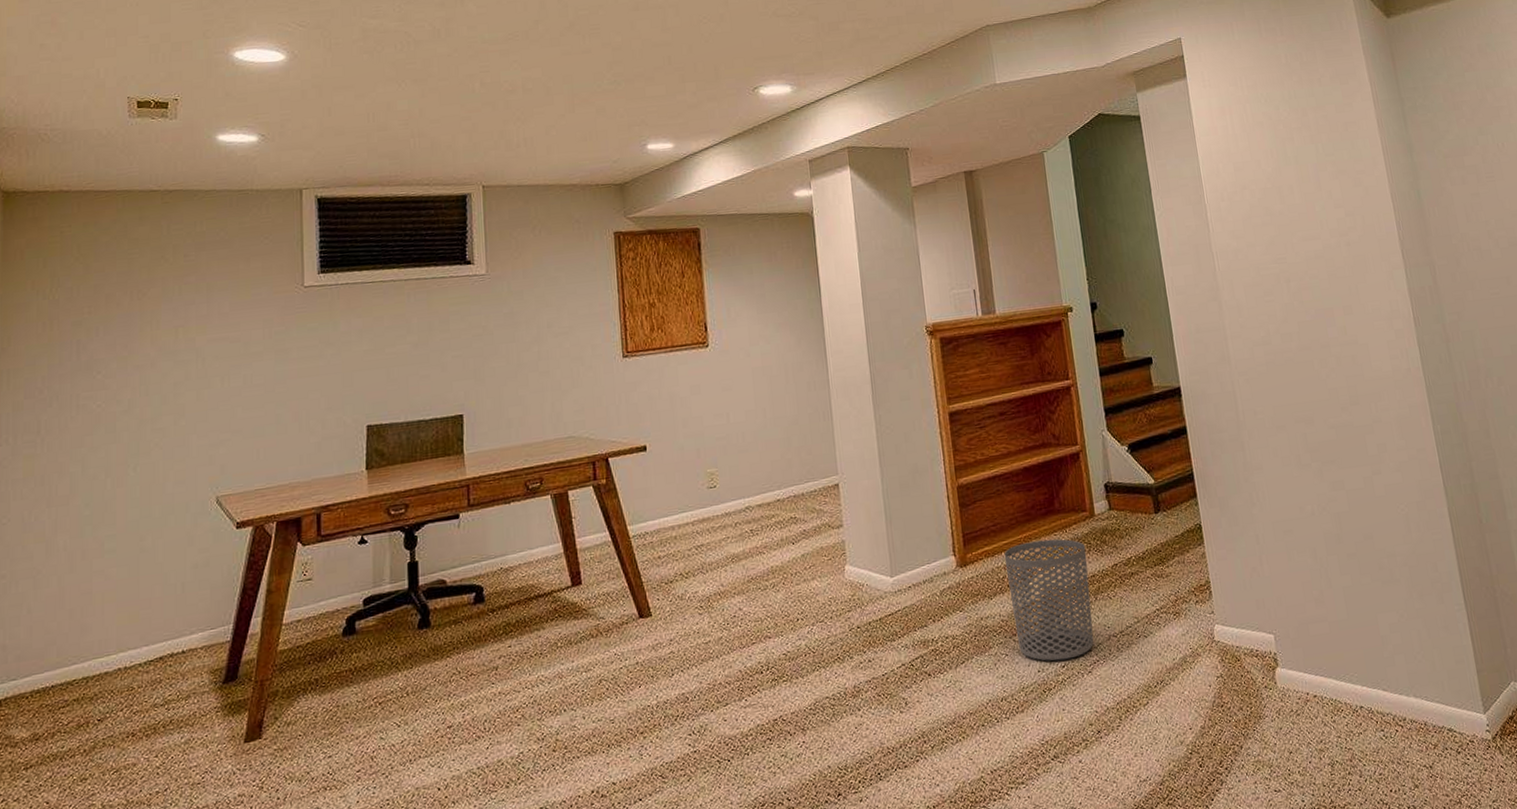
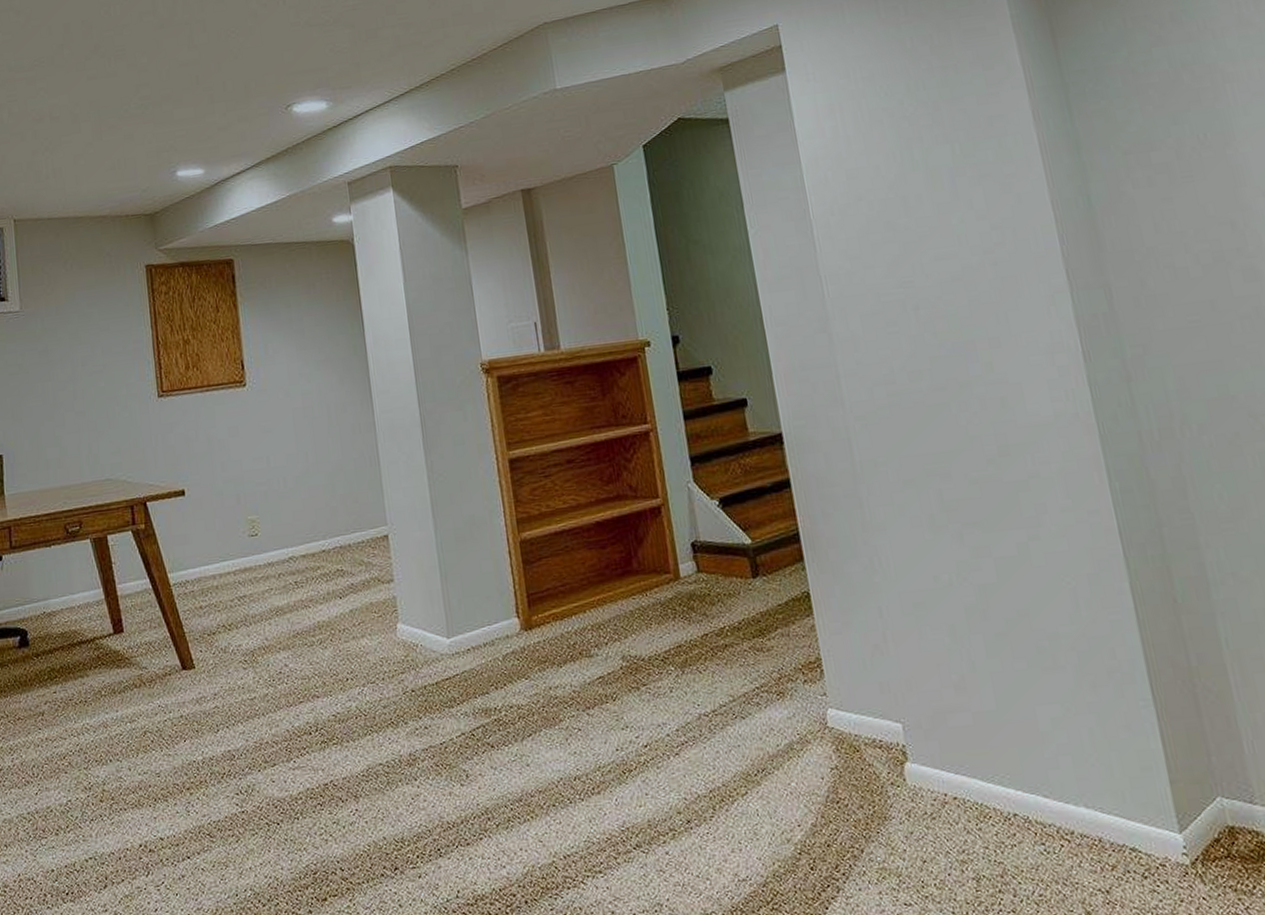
waste bin: present [1004,539,1094,662] -> none [574,603,681,740]

